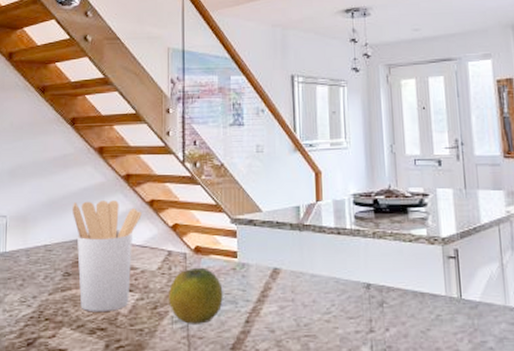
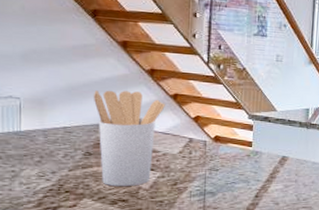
fruit: present [168,267,223,324] -> none [187,153,237,198]

